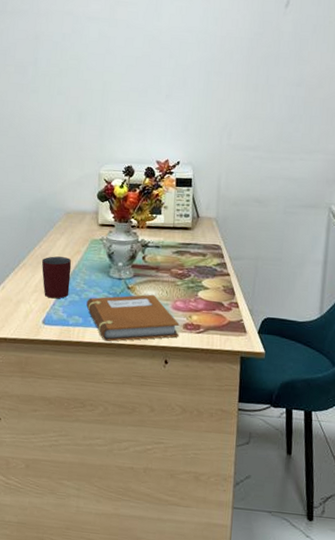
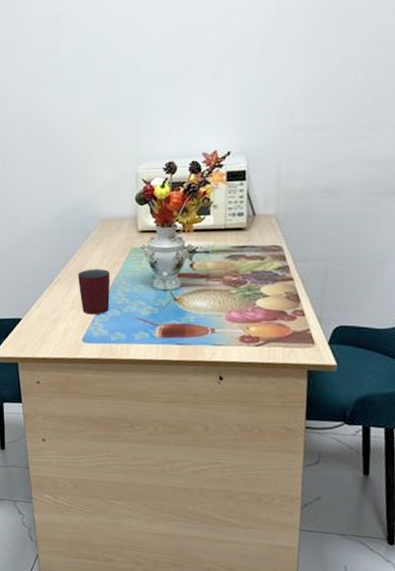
notebook: present [86,294,180,342] -> none [129,305,235,358]

